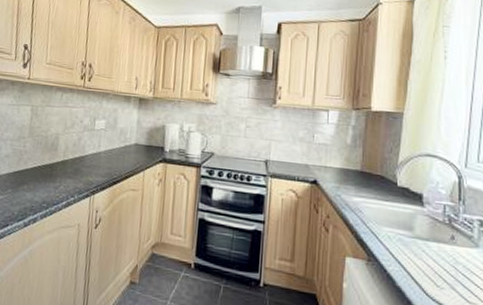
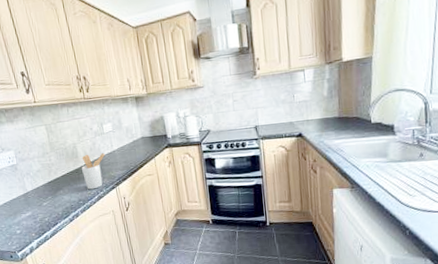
utensil holder: none [56,149,90,193] -> present [82,152,106,190]

